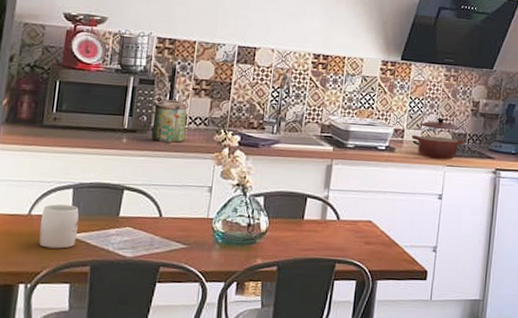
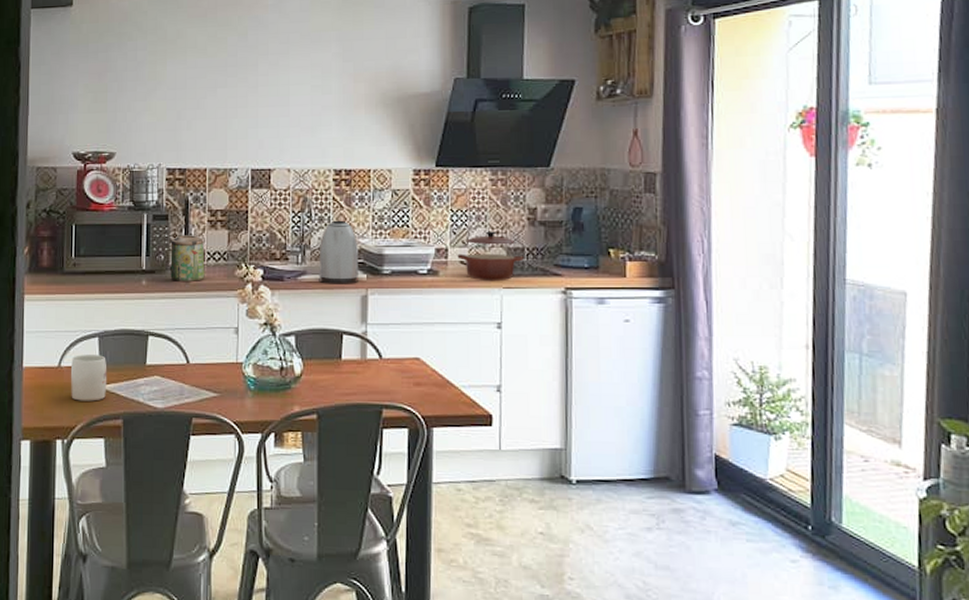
kettle: none [290,98,328,155] -> present [318,220,358,284]

